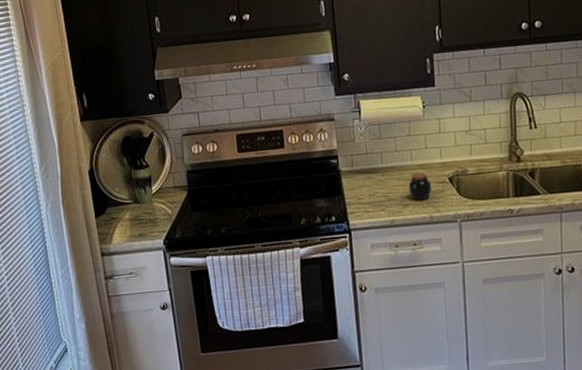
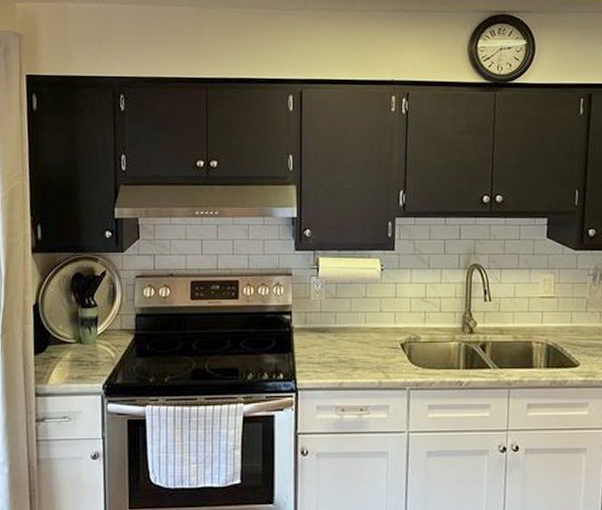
jar: present [408,172,432,200] -> none [360,336,384,364]

